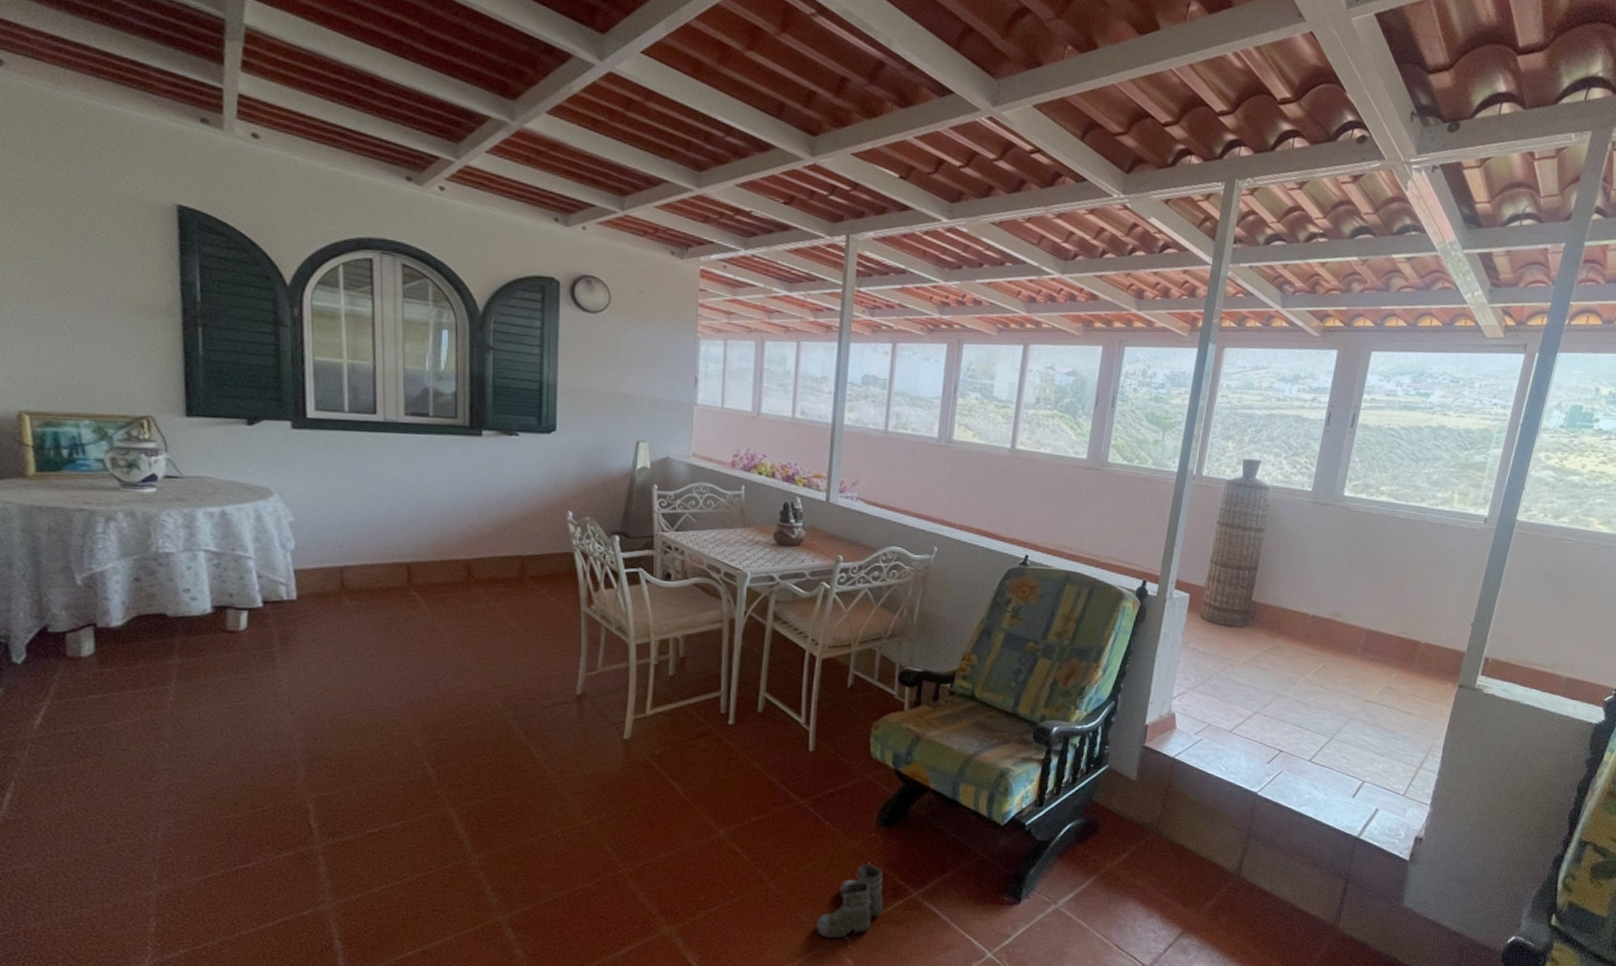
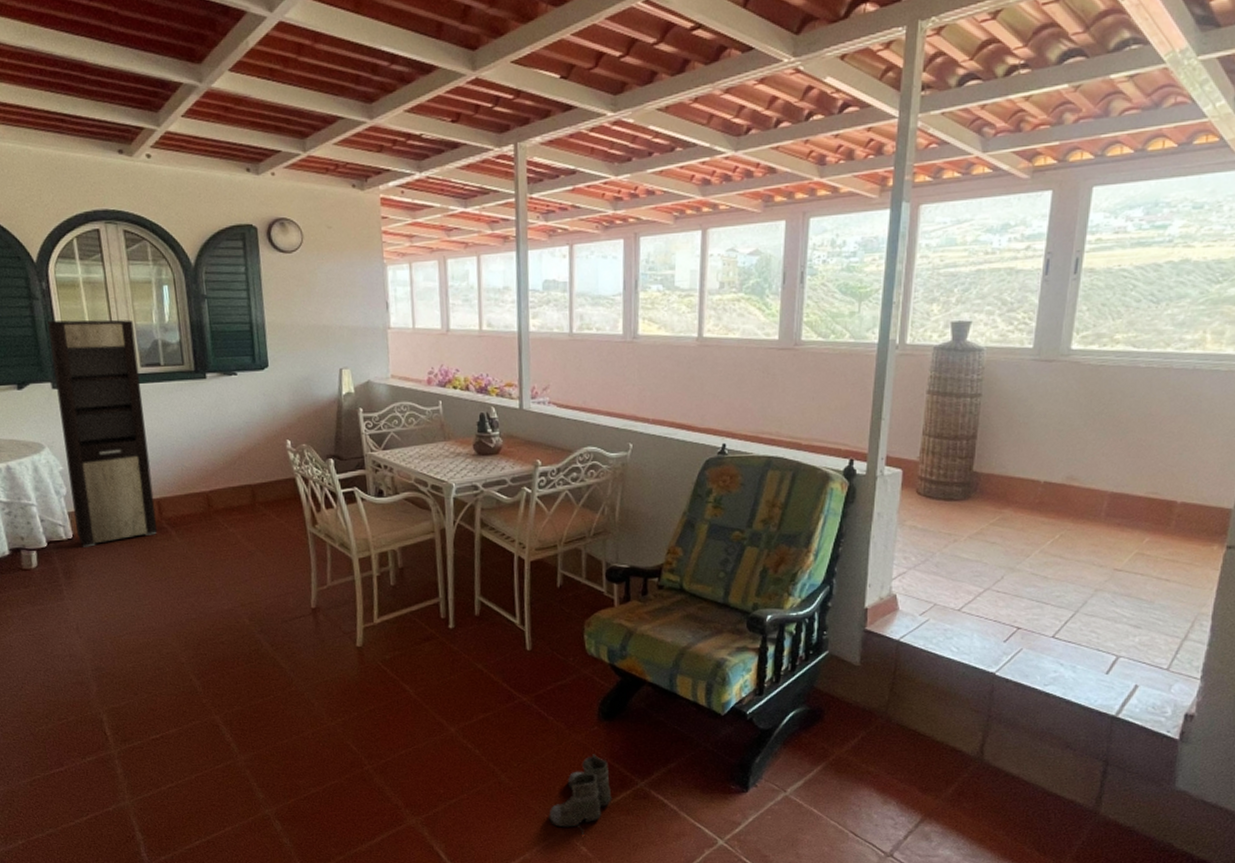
cabinet: none [295,351,404,611] -> present [47,319,158,547]

